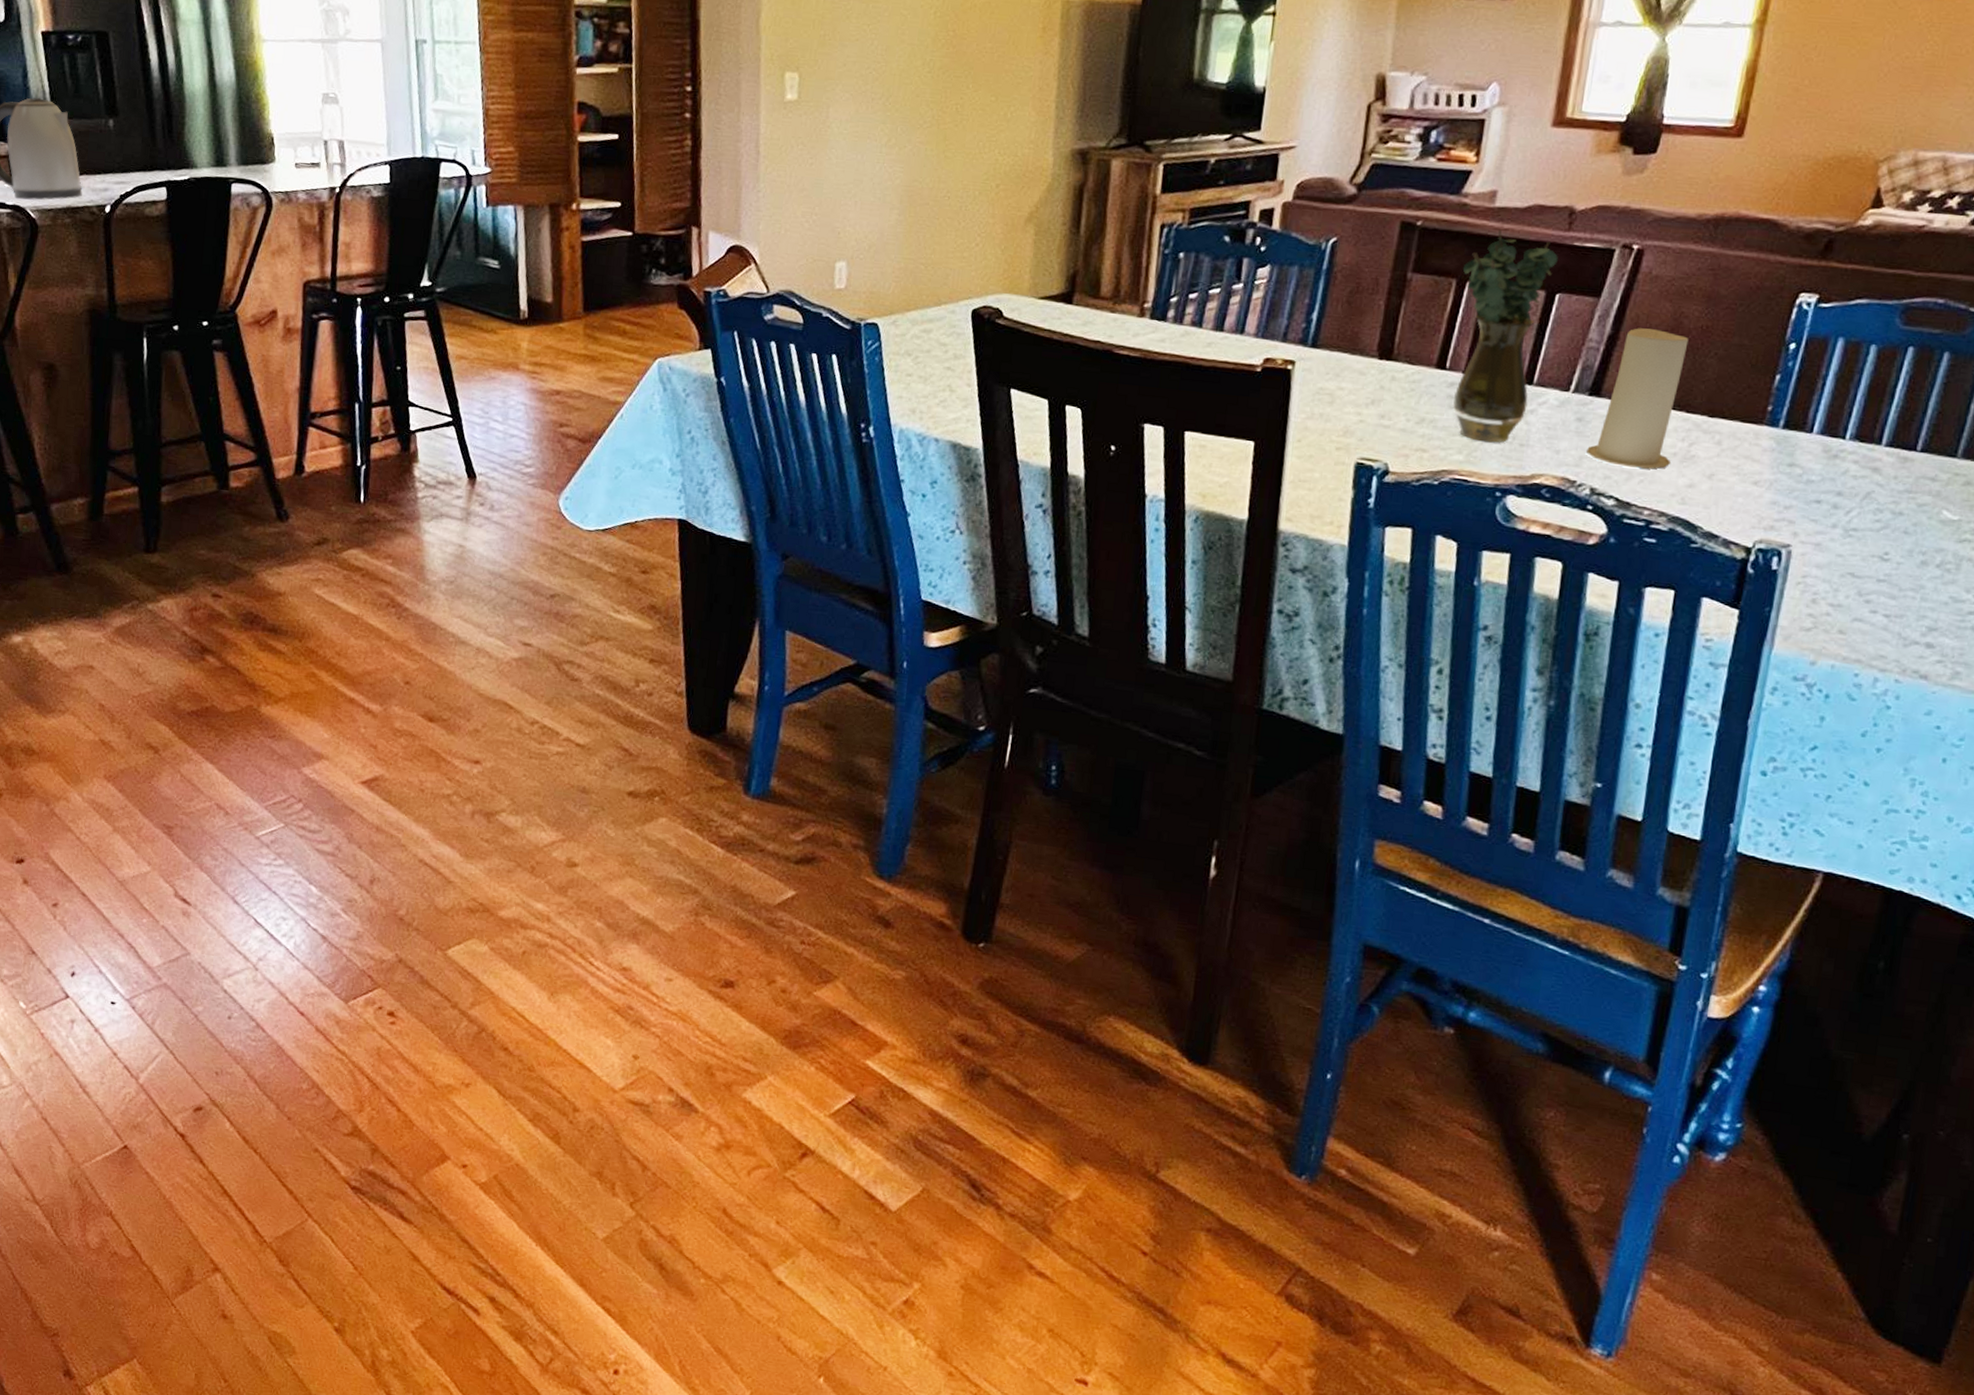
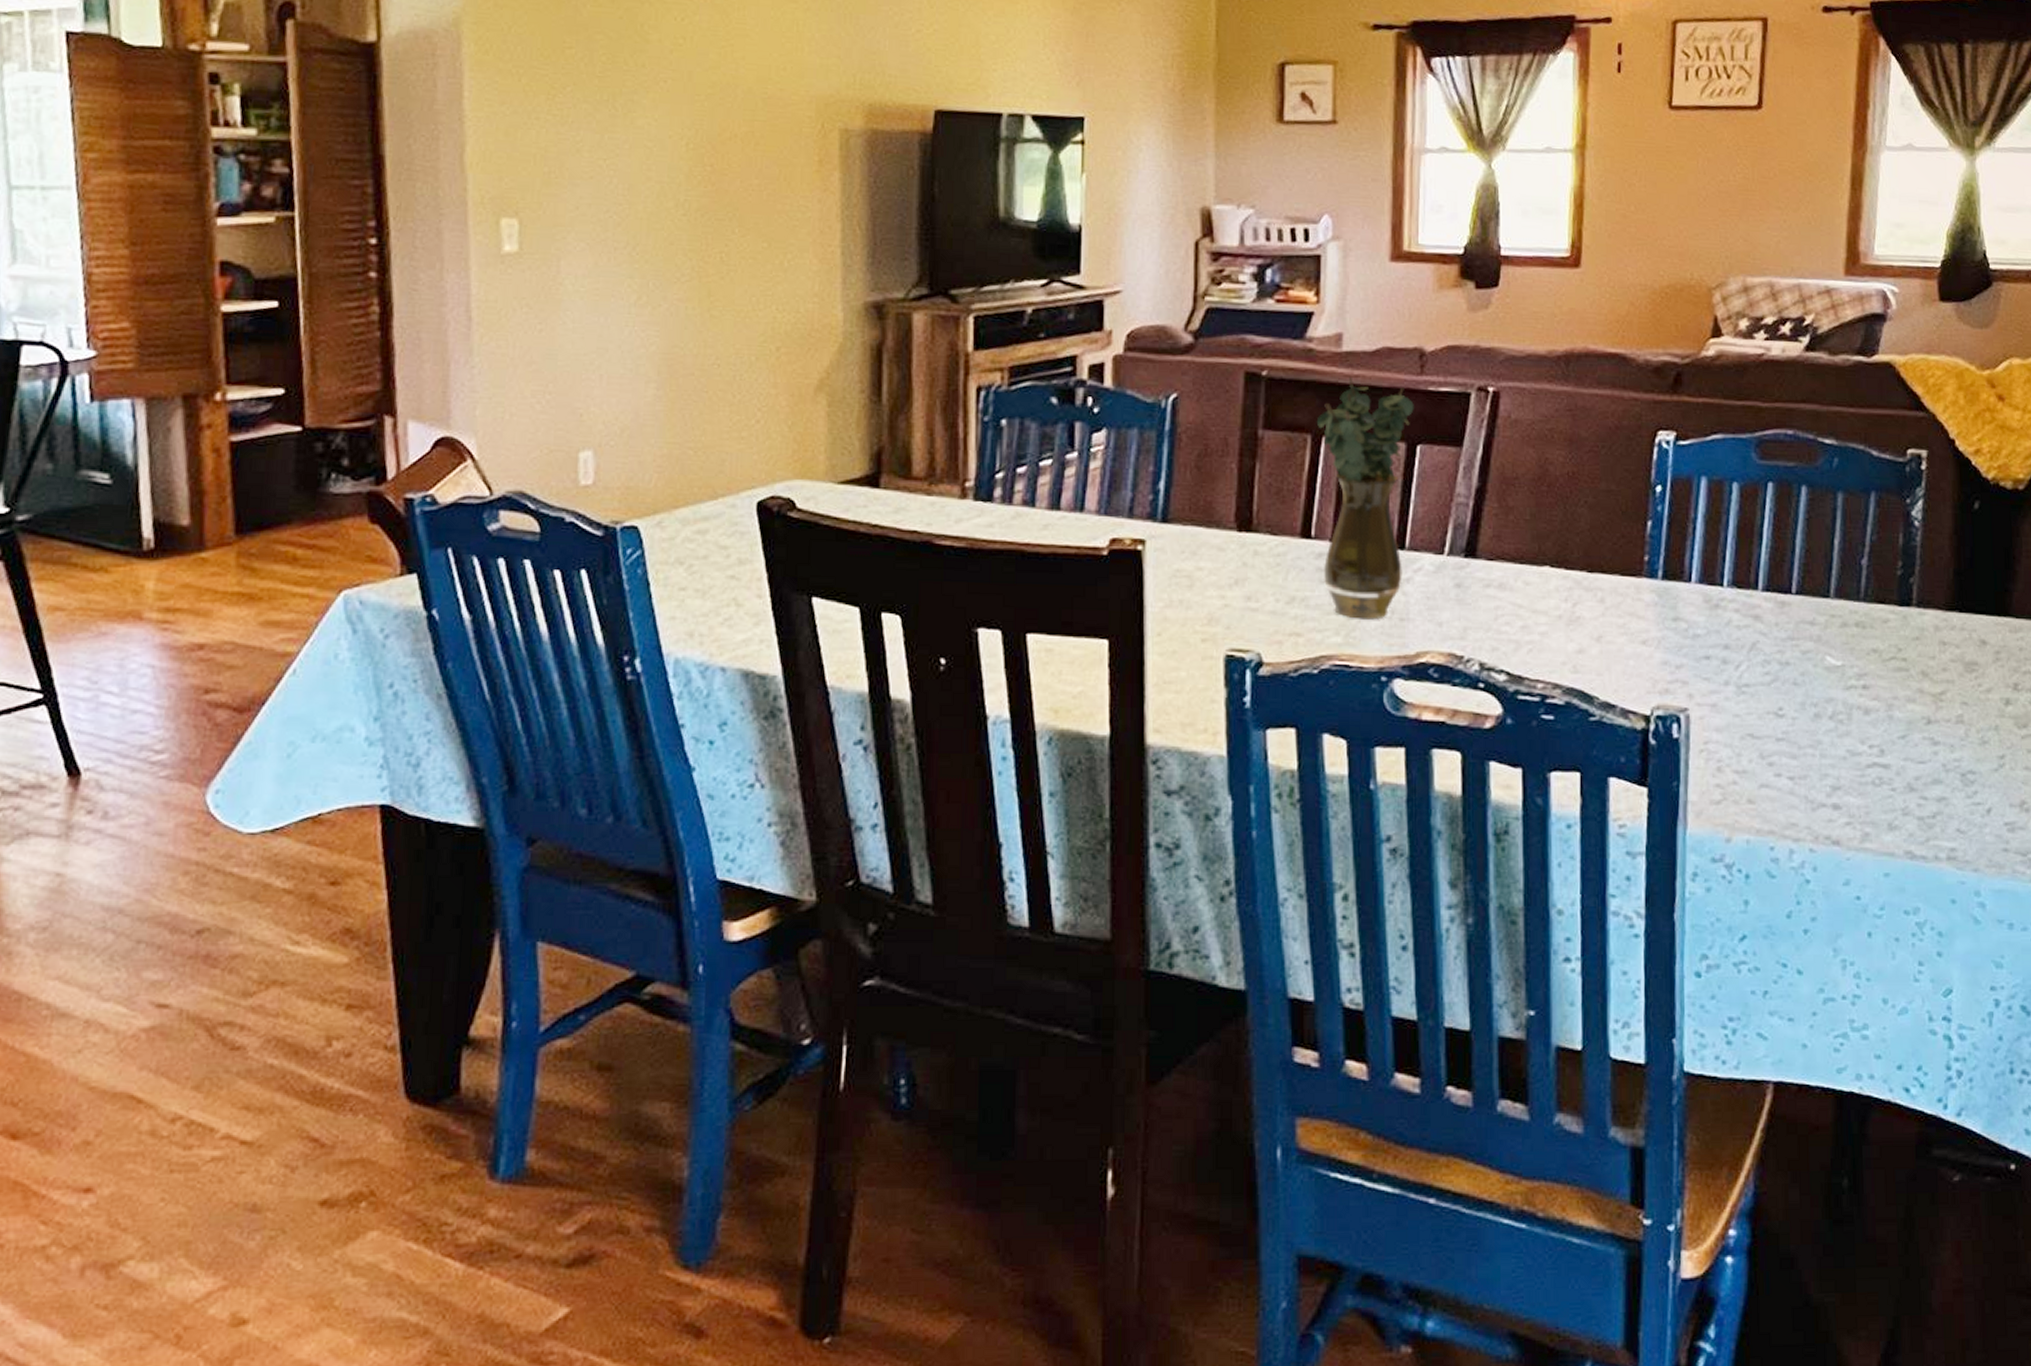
candle: present [1587,328,1689,469] -> none [1470,478,1557,636]

